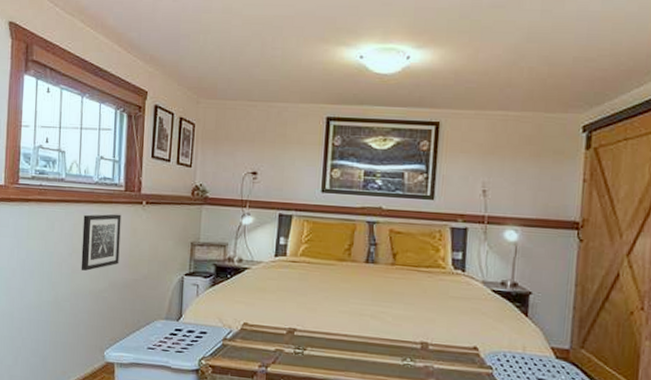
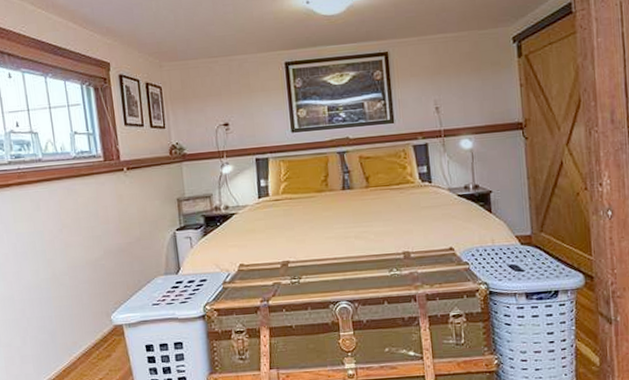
wall art: present [81,214,122,271] -> none [67,184,111,243]

